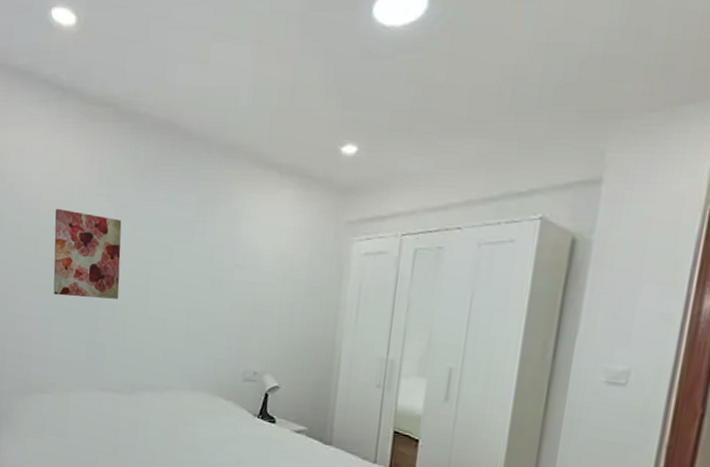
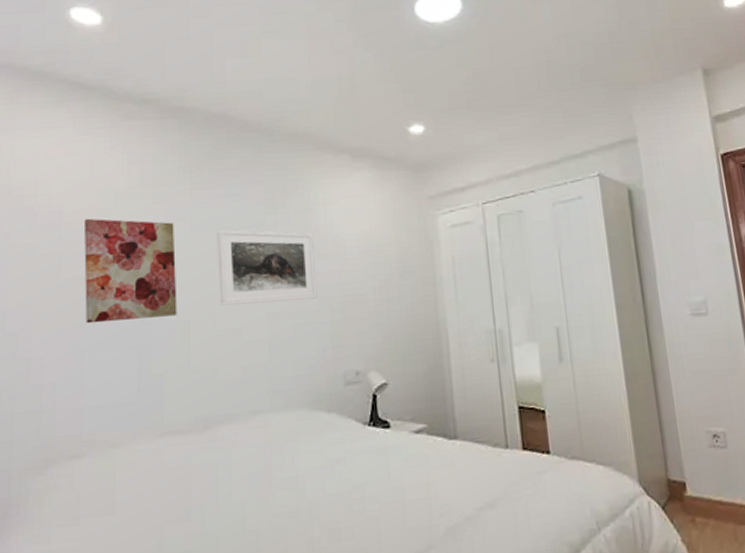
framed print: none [151,230,235,303] -> present [217,229,318,306]

